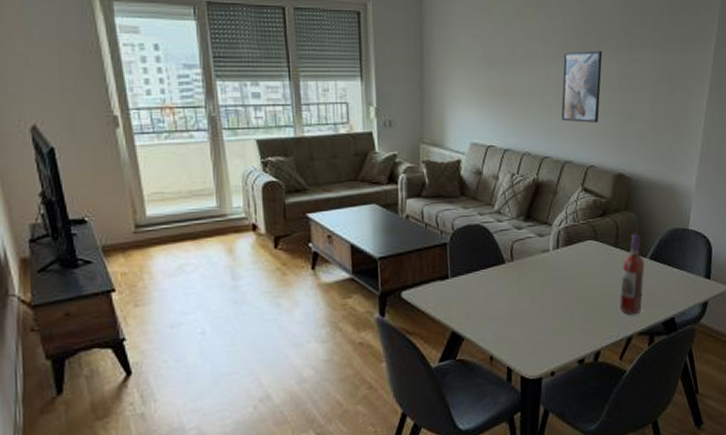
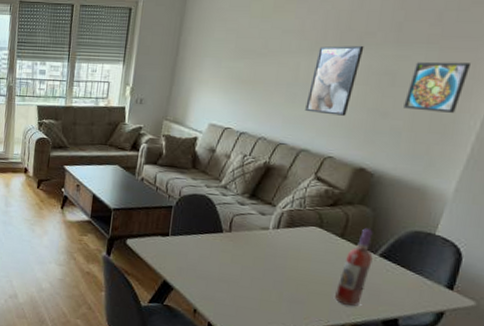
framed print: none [644,64,688,112] -> present [403,62,470,113]

